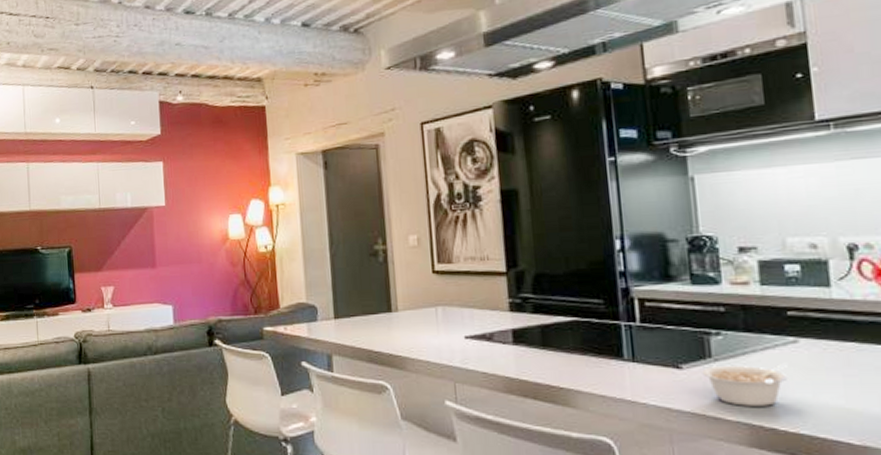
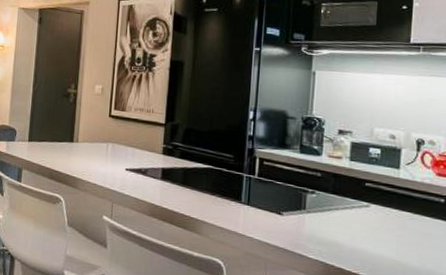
legume: present [701,364,789,406] -> none [296,216,360,251]

